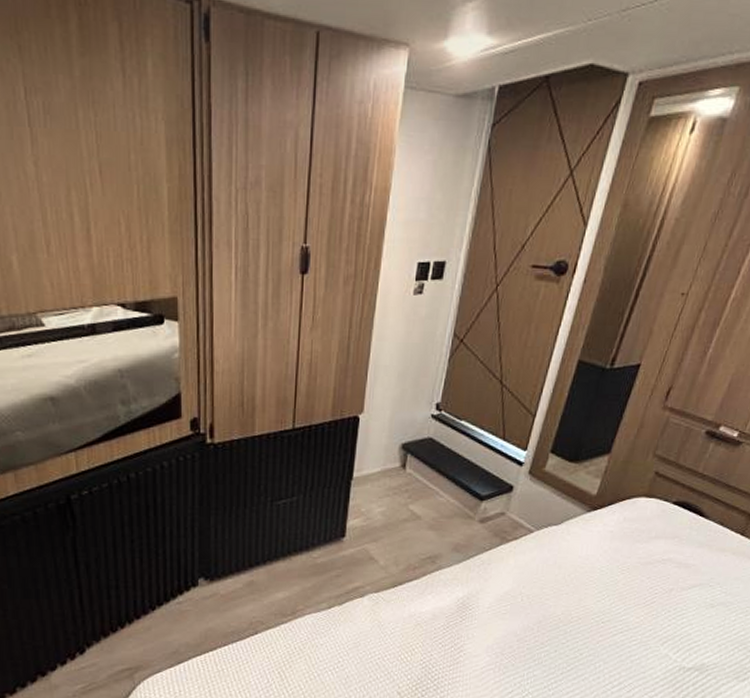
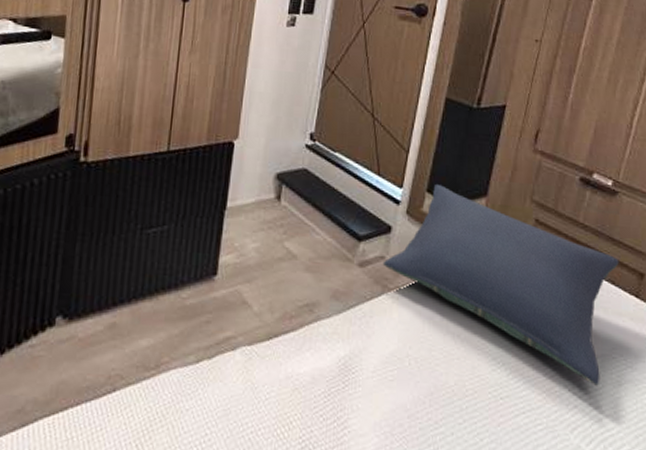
pillow: none [502,444,731,609] -> present [383,183,619,386]

